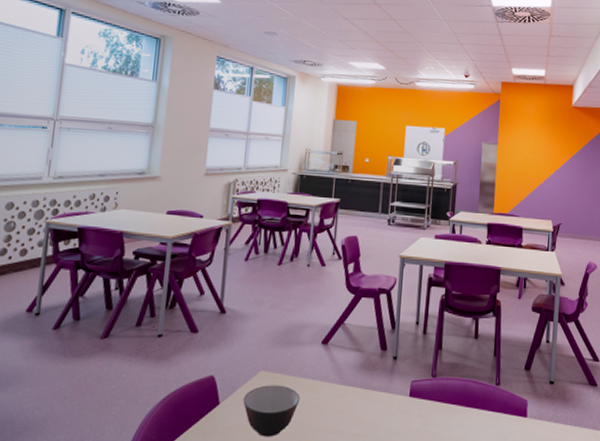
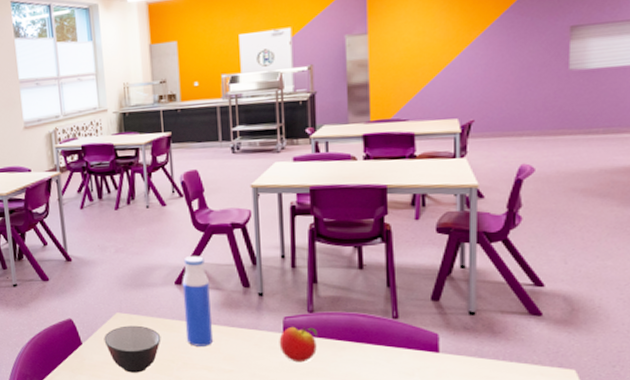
water bottle: none [323,317,353,409] -> present [182,256,214,346]
apple: none [404,390,438,426] -> present [279,326,318,363]

